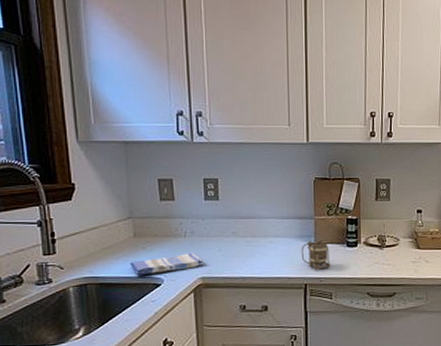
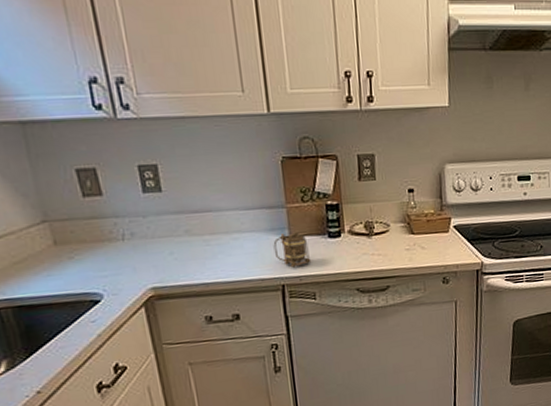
dish towel: present [130,252,204,276] -> none [55,259,153,293]

